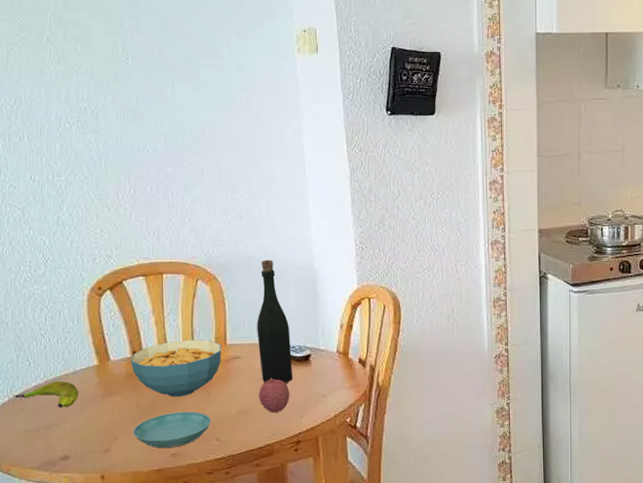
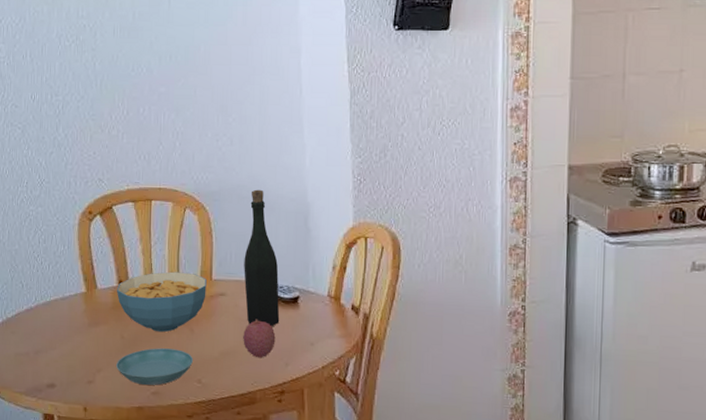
banana: present [15,382,79,408] -> none [8,306,67,334]

